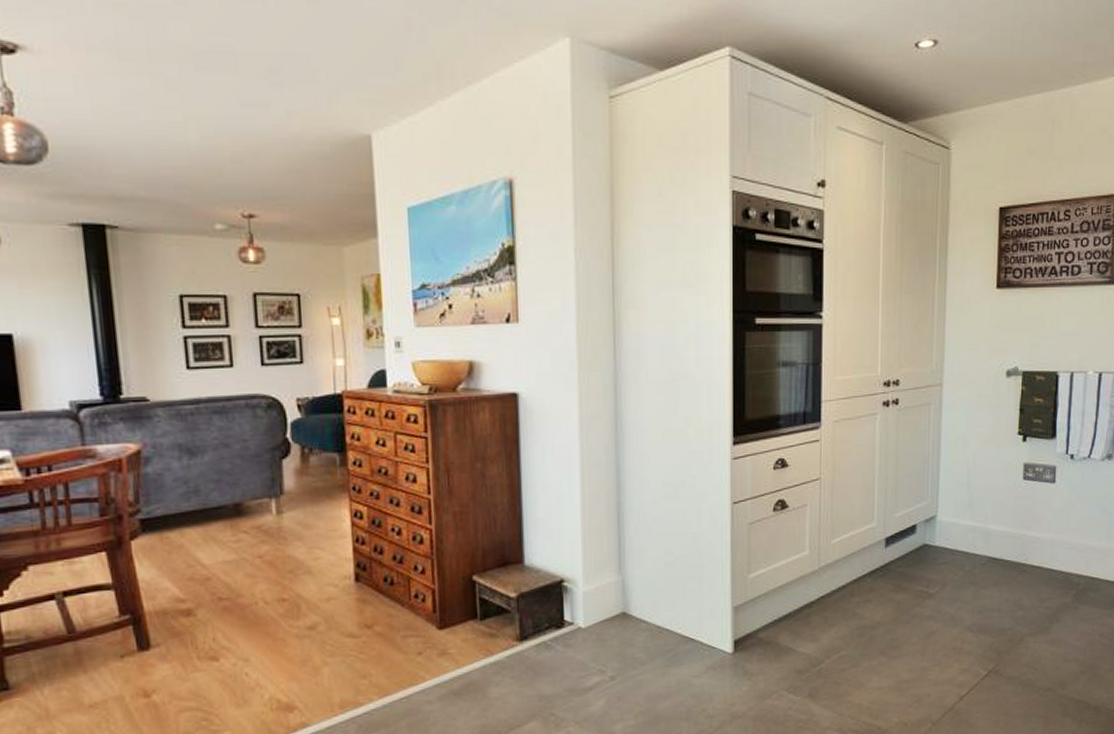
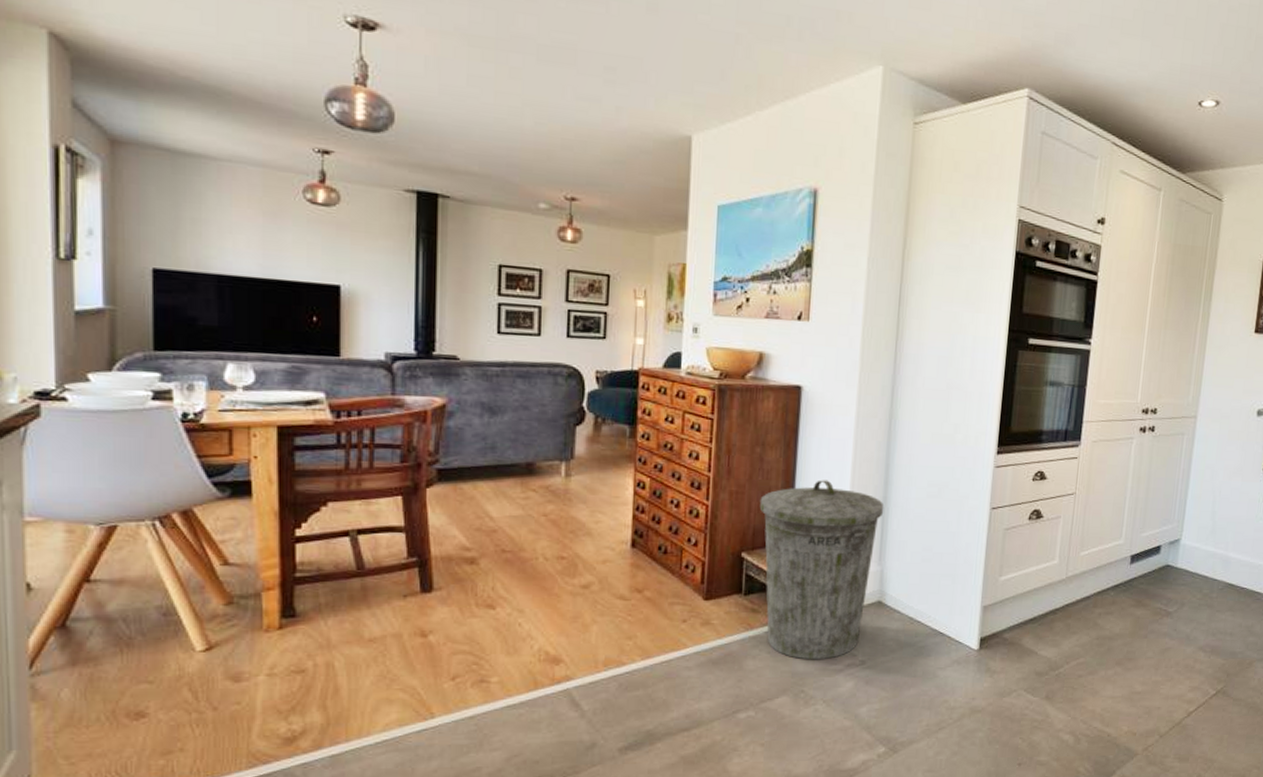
trash can: none [486,490,619,682] -> present [759,480,884,660]

